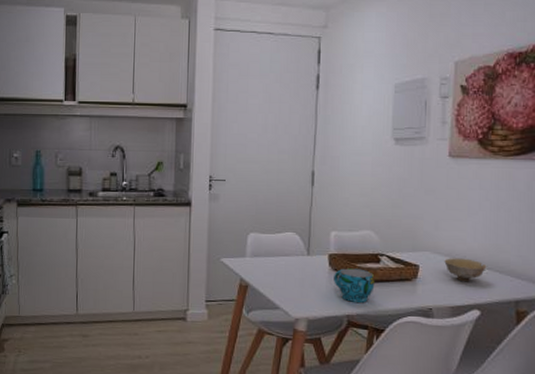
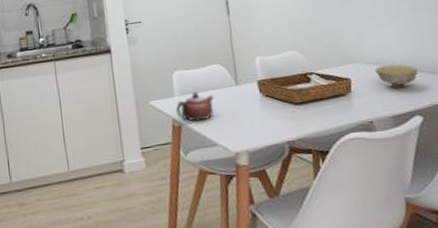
teapot: none [245,255,285,284] -> present [175,91,215,122]
cup: present [334,268,375,303] -> none [266,91,310,127]

